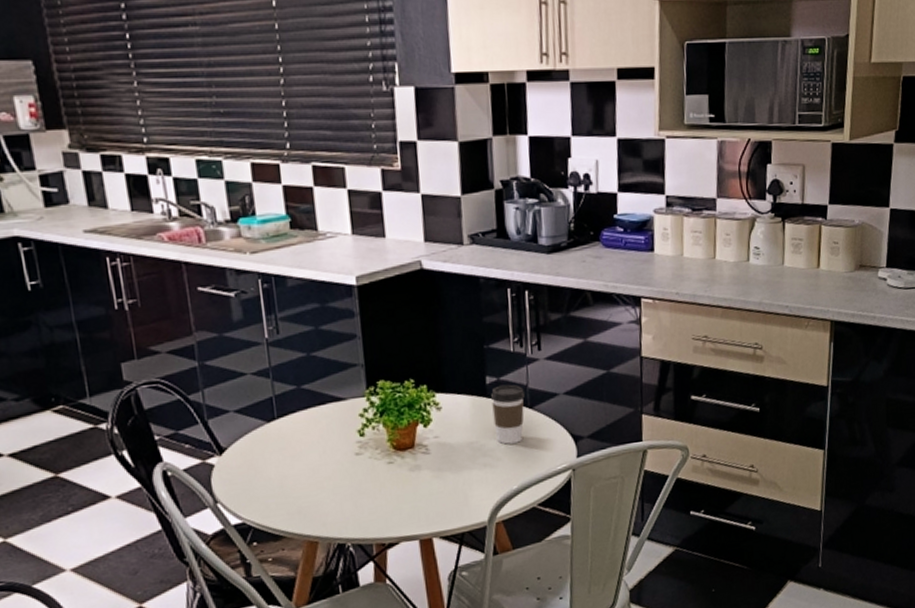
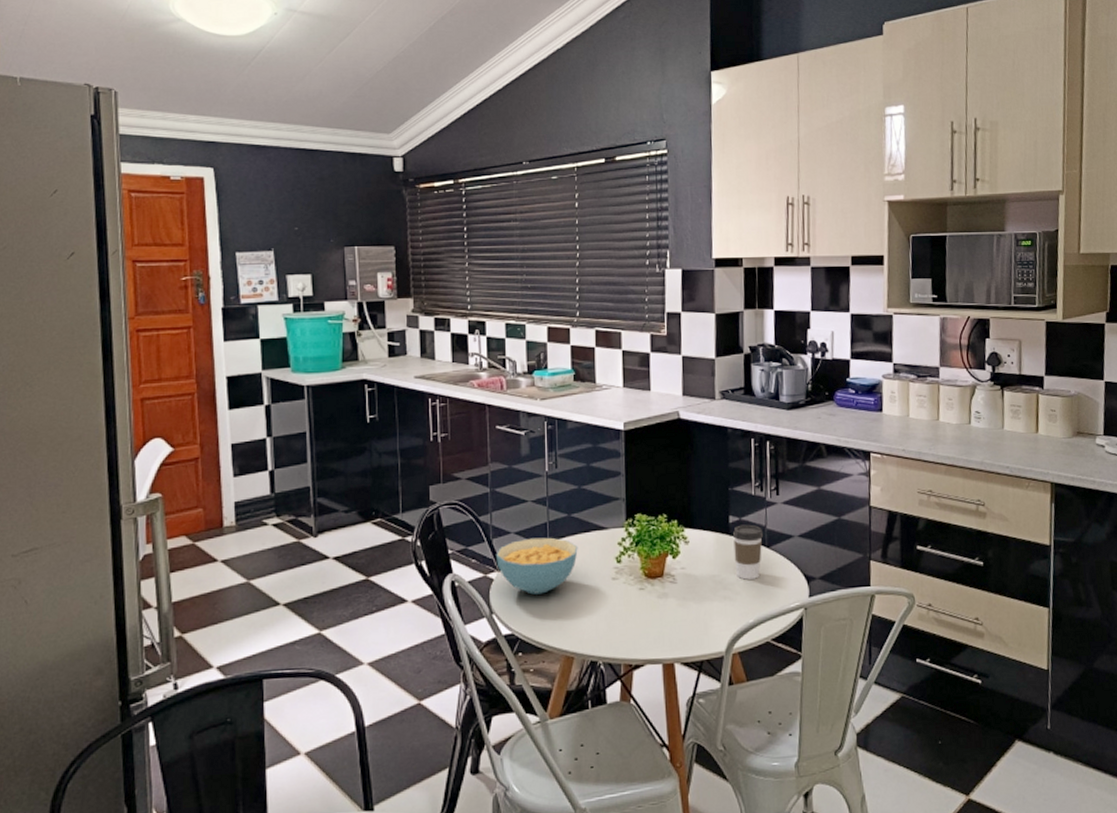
cereal bowl: none [214,413,313,479] -> present [496,537,578,595]

